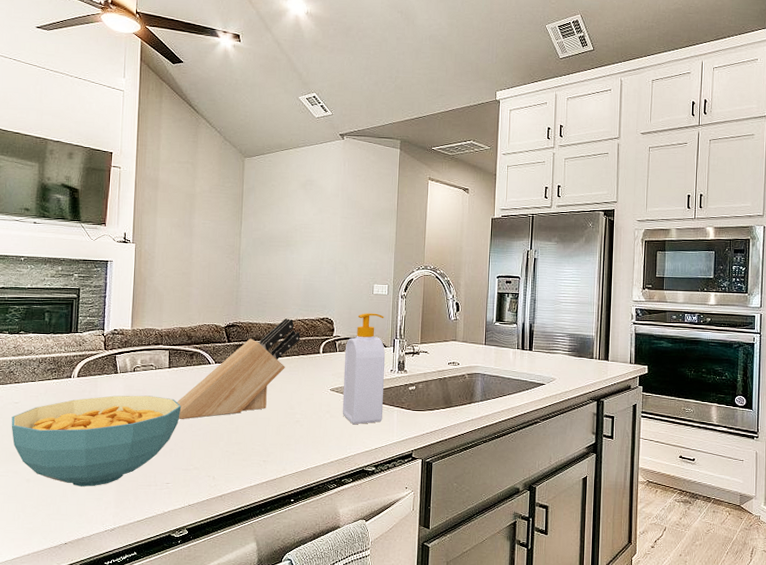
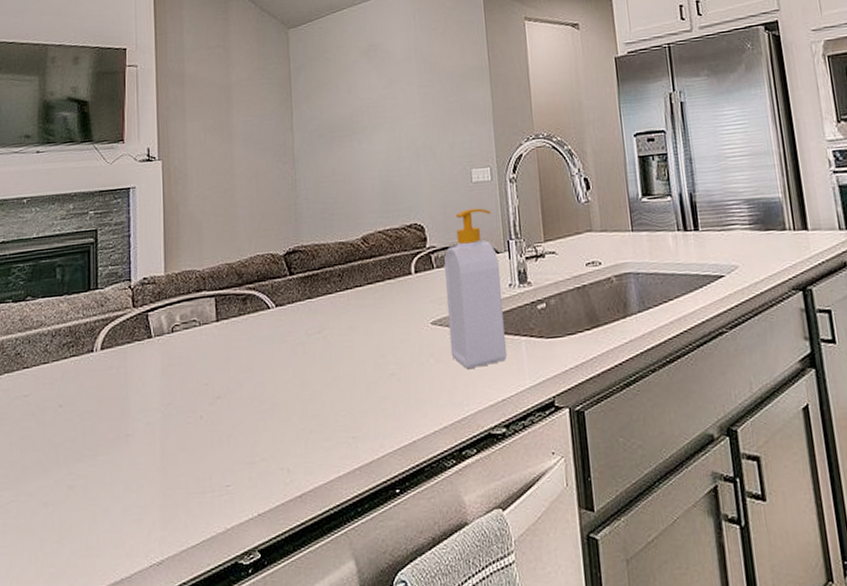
cereal bowl: present [11,395,182,487] -> none [21,362,238,505]
knife block: present [176,318,300,419] -> none [230,231,384,391]

